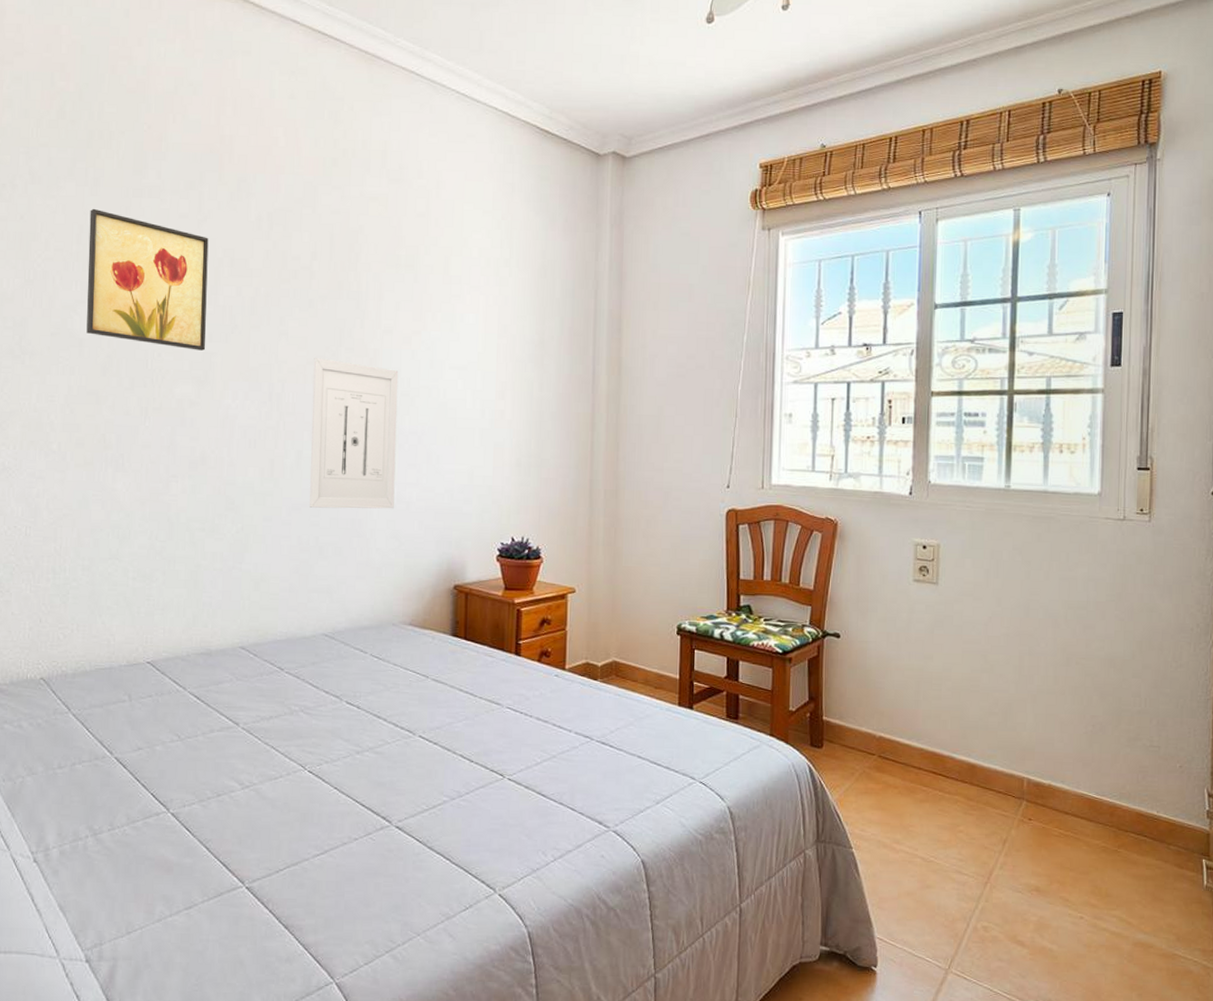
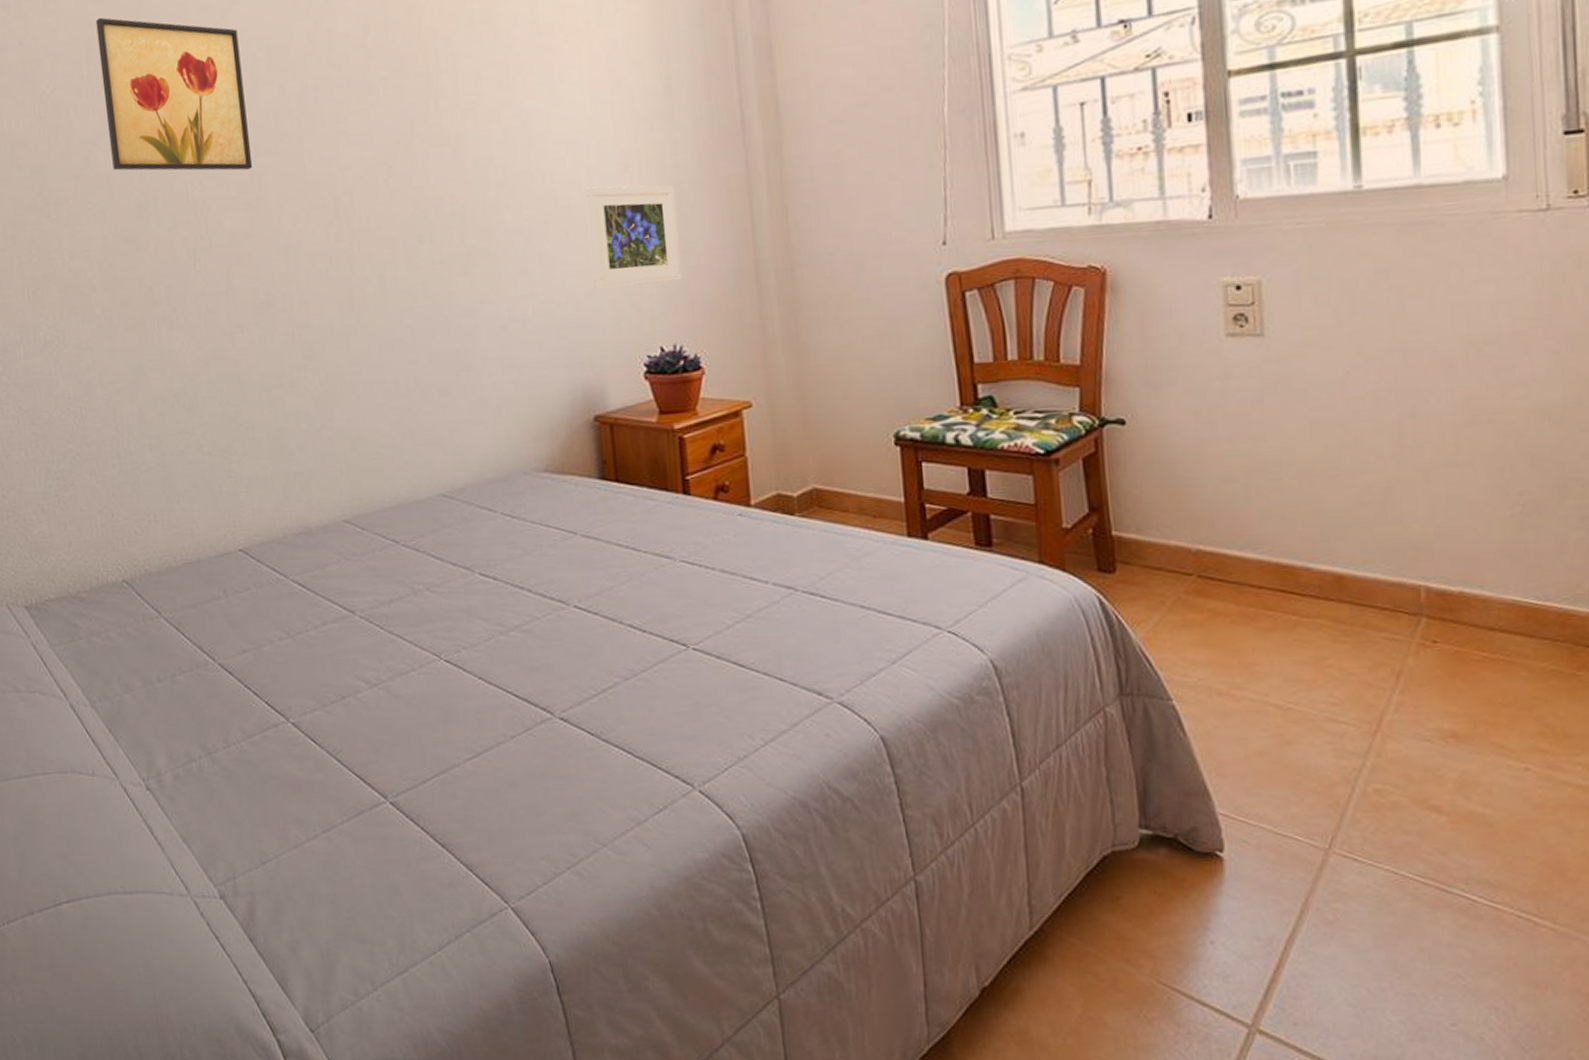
wall art: present [310,357,399,509] -> none [383,155,507,342]
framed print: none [466,406,537,488] -> present [584,185,683,289]

